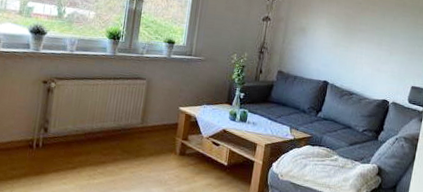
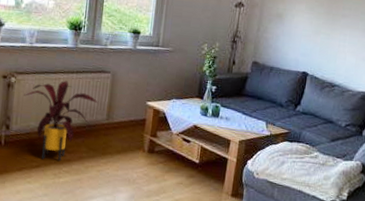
house plant: none [63,86,133,163] -> present [24,81,98,161]

